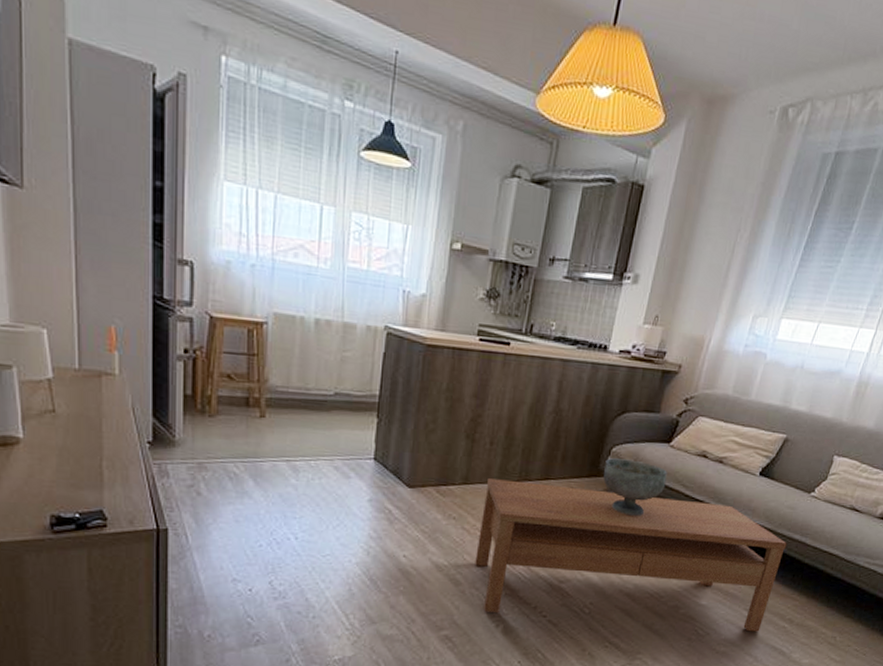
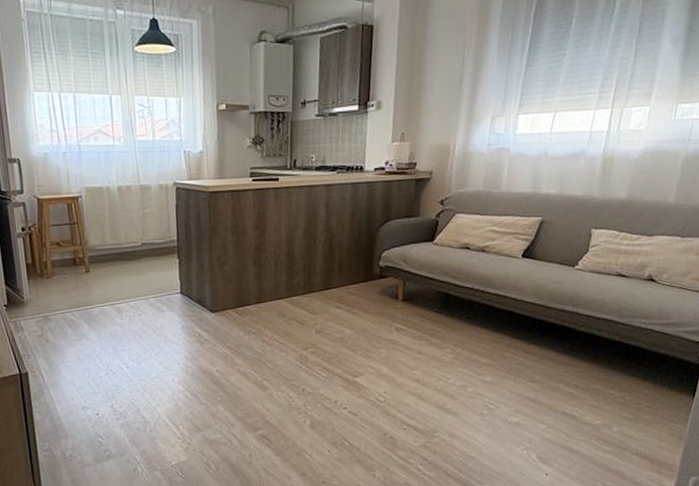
coffee table: present [475,479,787,632] -> none [276,288,560,411]
decorative bowl: present [603,458,667,516] -> none [377,261,436,310]

